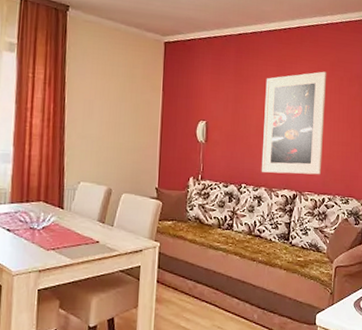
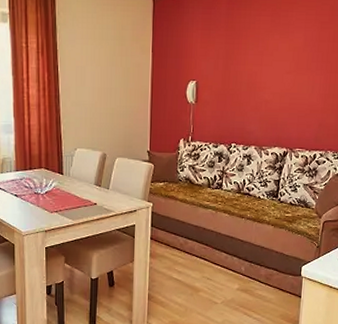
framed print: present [261,71,327,175] -> none [251,17,326,131]

